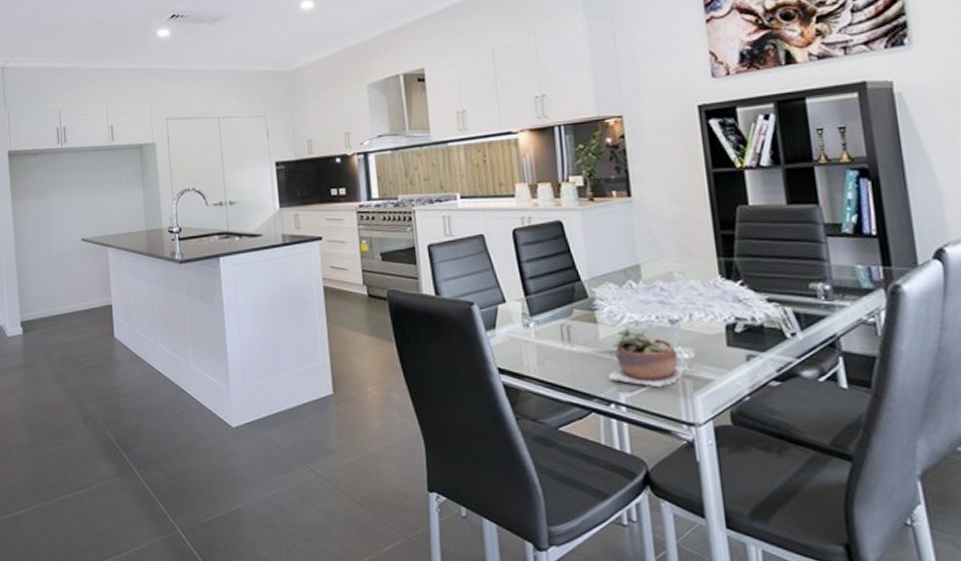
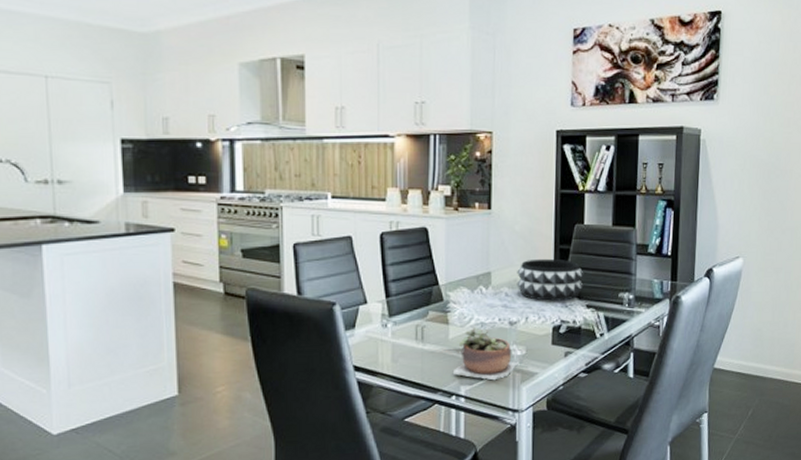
decorative bowl: none [671,246,760,296] -> present [517,258,584,301]

